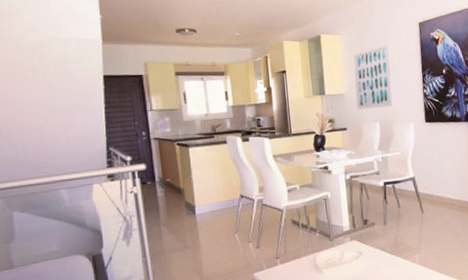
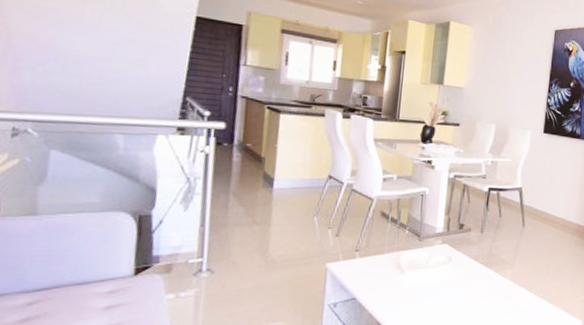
wall art: present [353,44,393,110] -> none [474,45,520,110]

